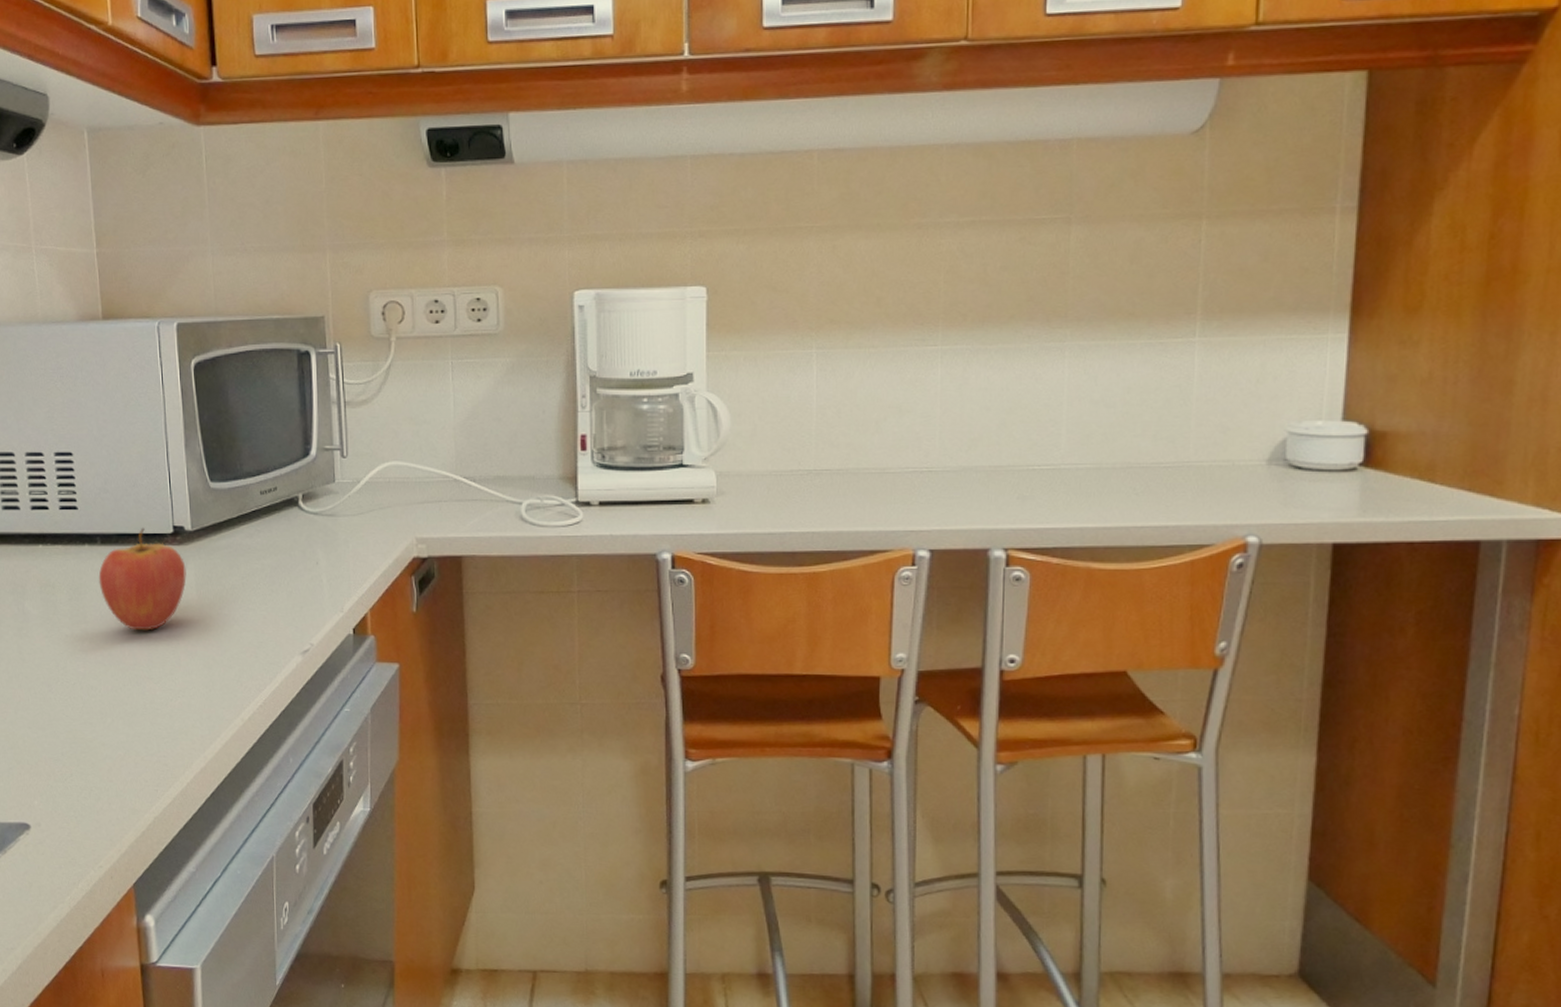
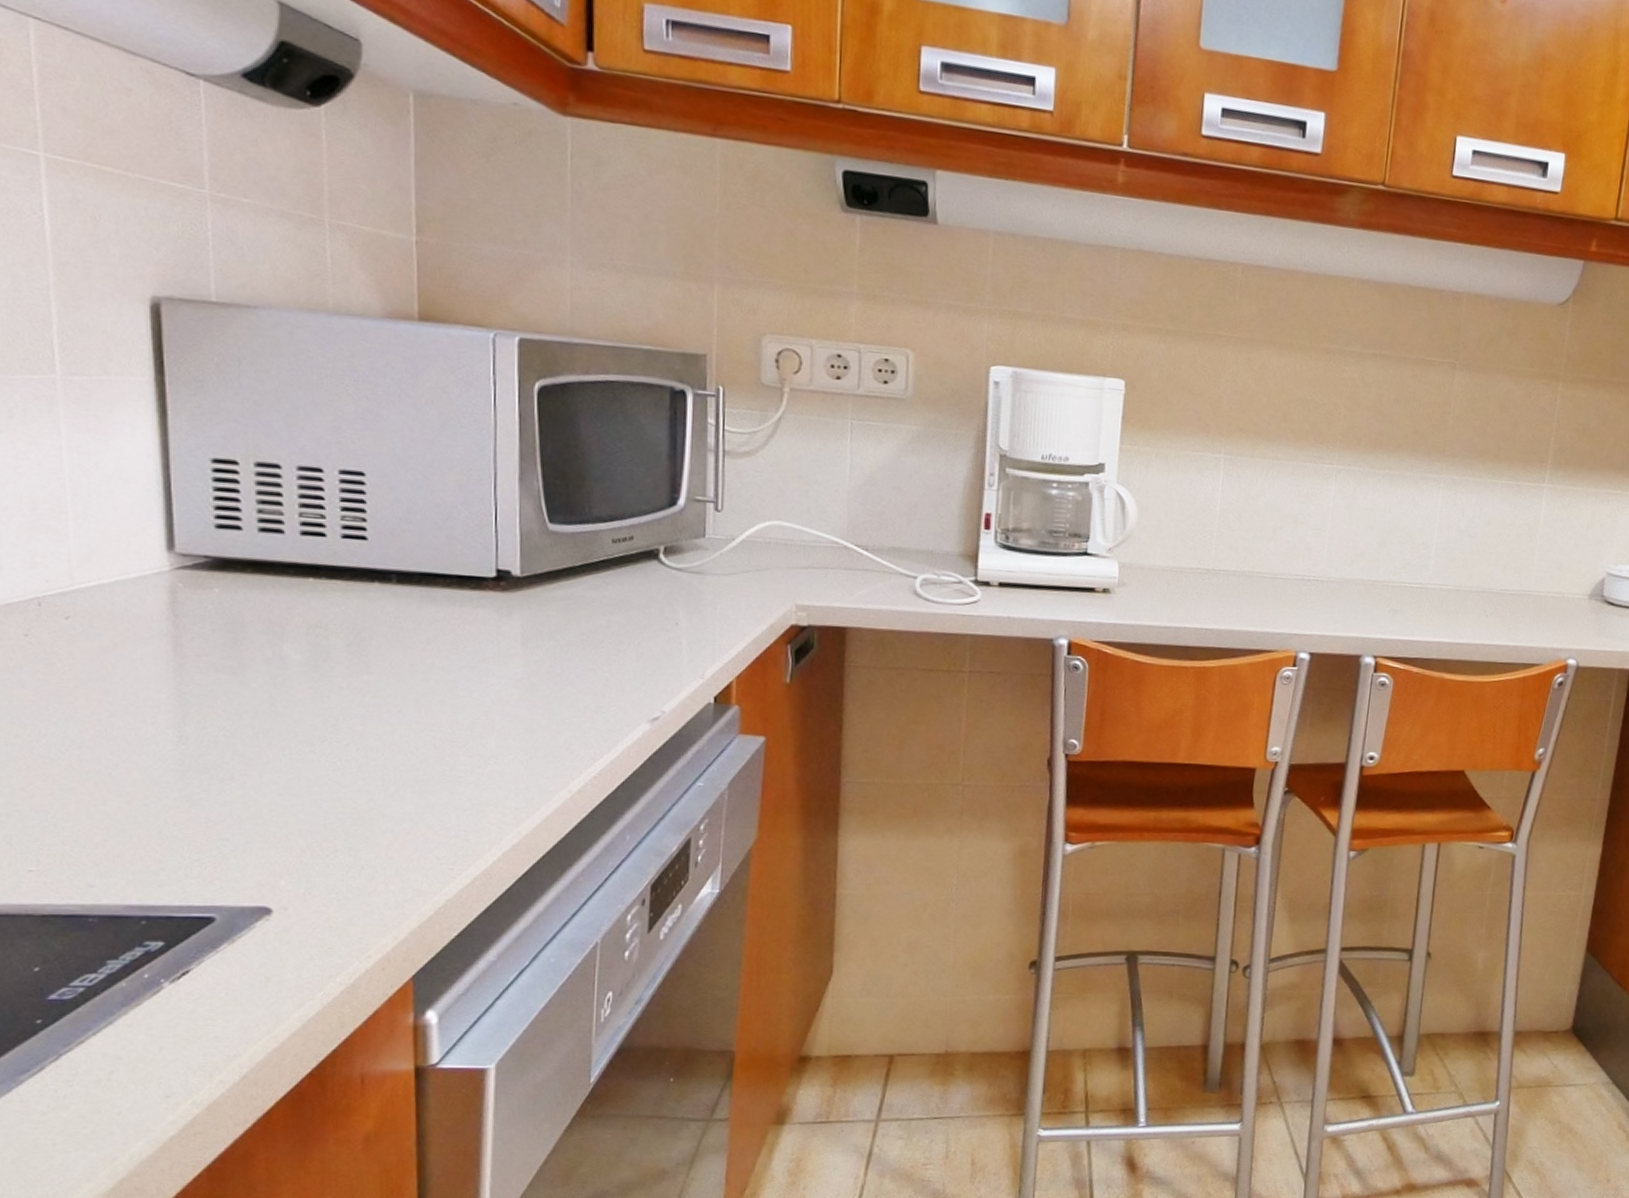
fruit: present [98,528,187,631] -> none [390,568,510,687]

